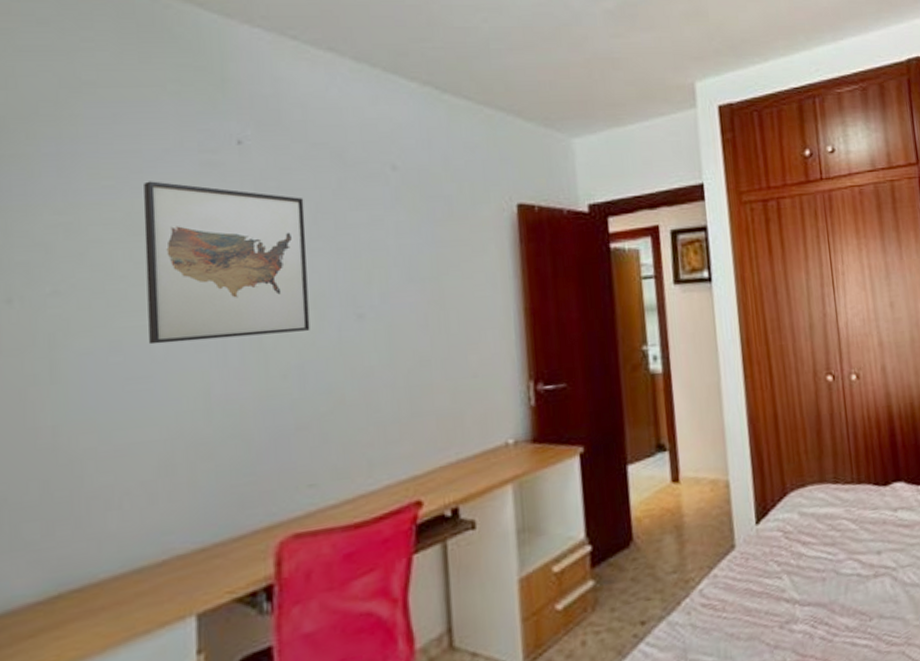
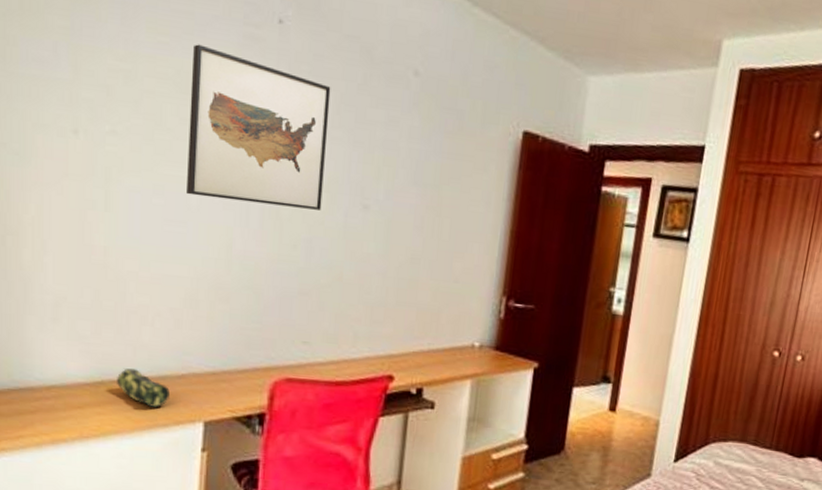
pencil case: none [79,568,151,612] -> present [117,368,171,407]

